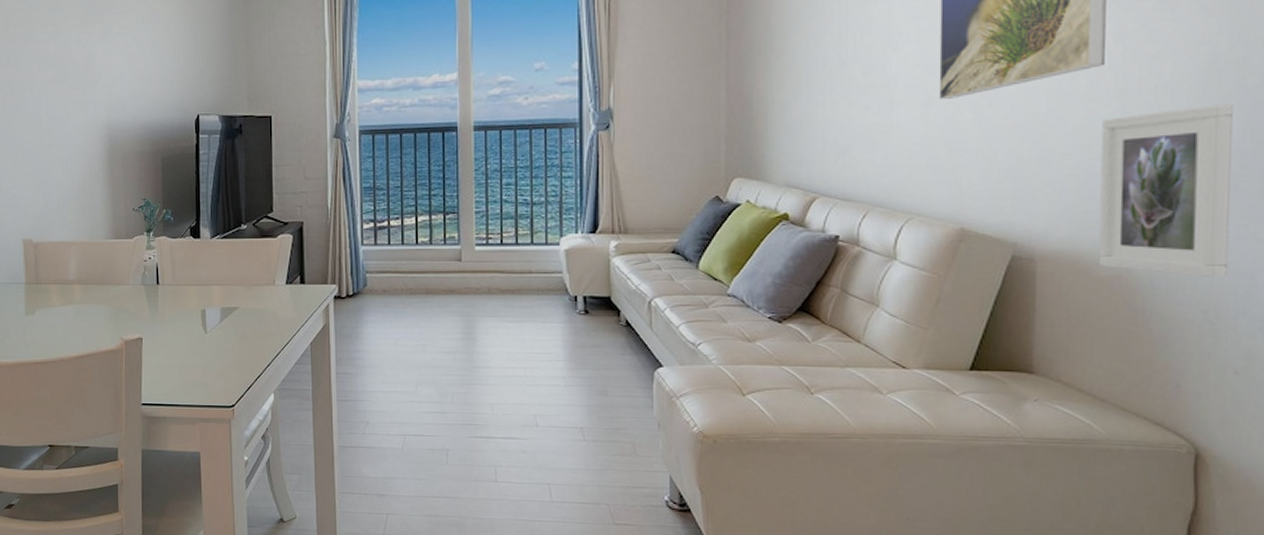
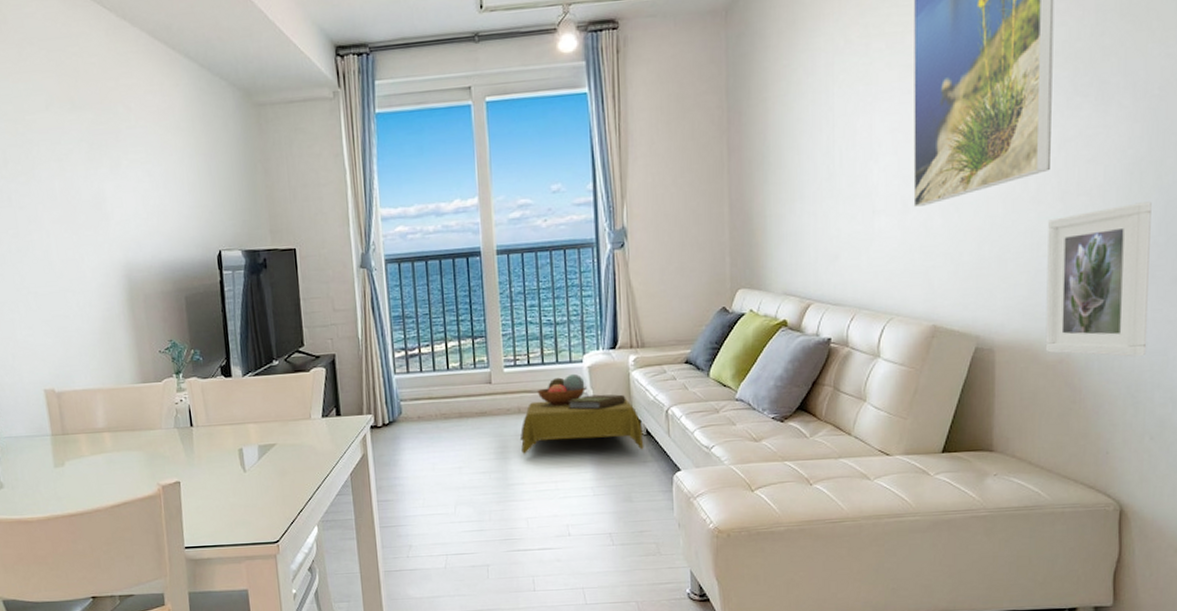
side table: none [488,256,623,342] -> present [519,373,644,455]

